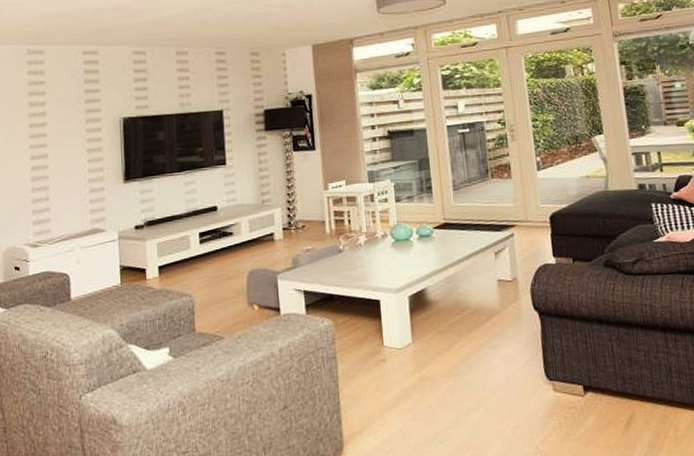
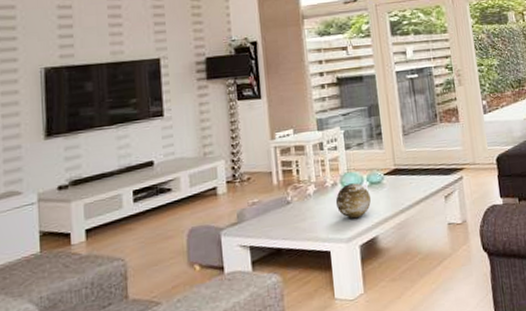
decorative orb: none [385,235,420,270] -> present [335,183,371,219]

